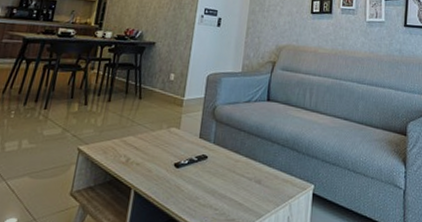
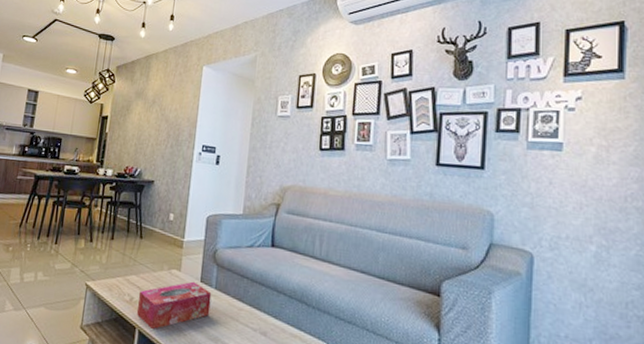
tissue box: none [133,138,210,188] -> present [137,281,212,329]

